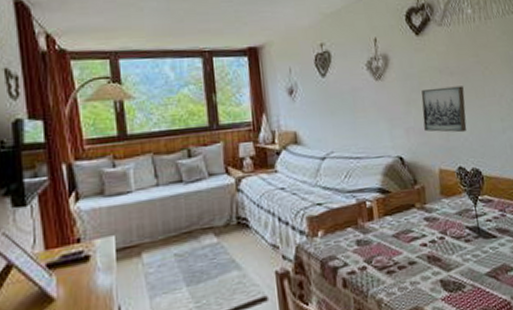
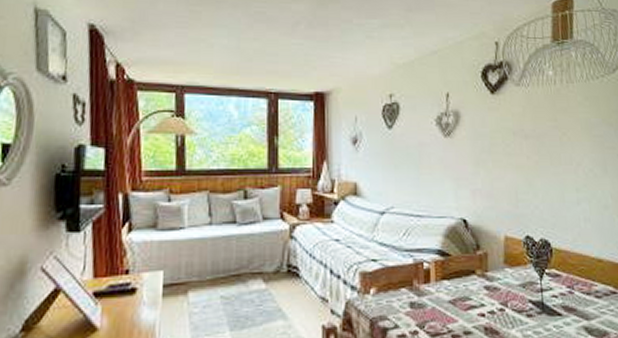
wall art: present [421,86,467,133] -> none [491,150,539,200]

